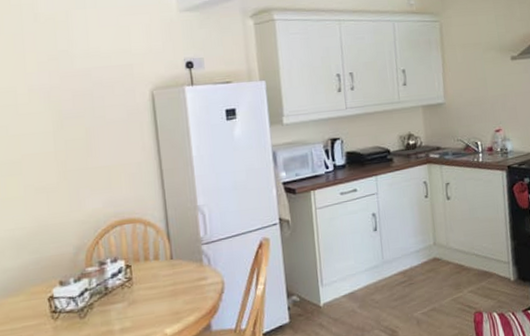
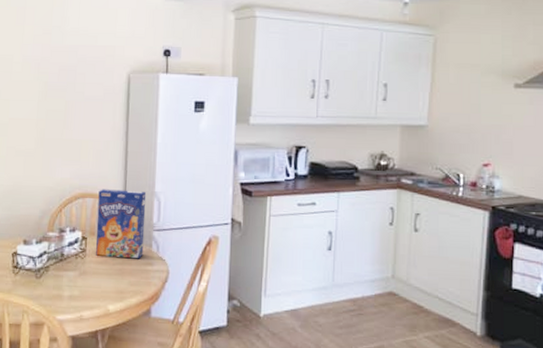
cereal box: none [137,207,195,282] -> present [96,189,147,259]

